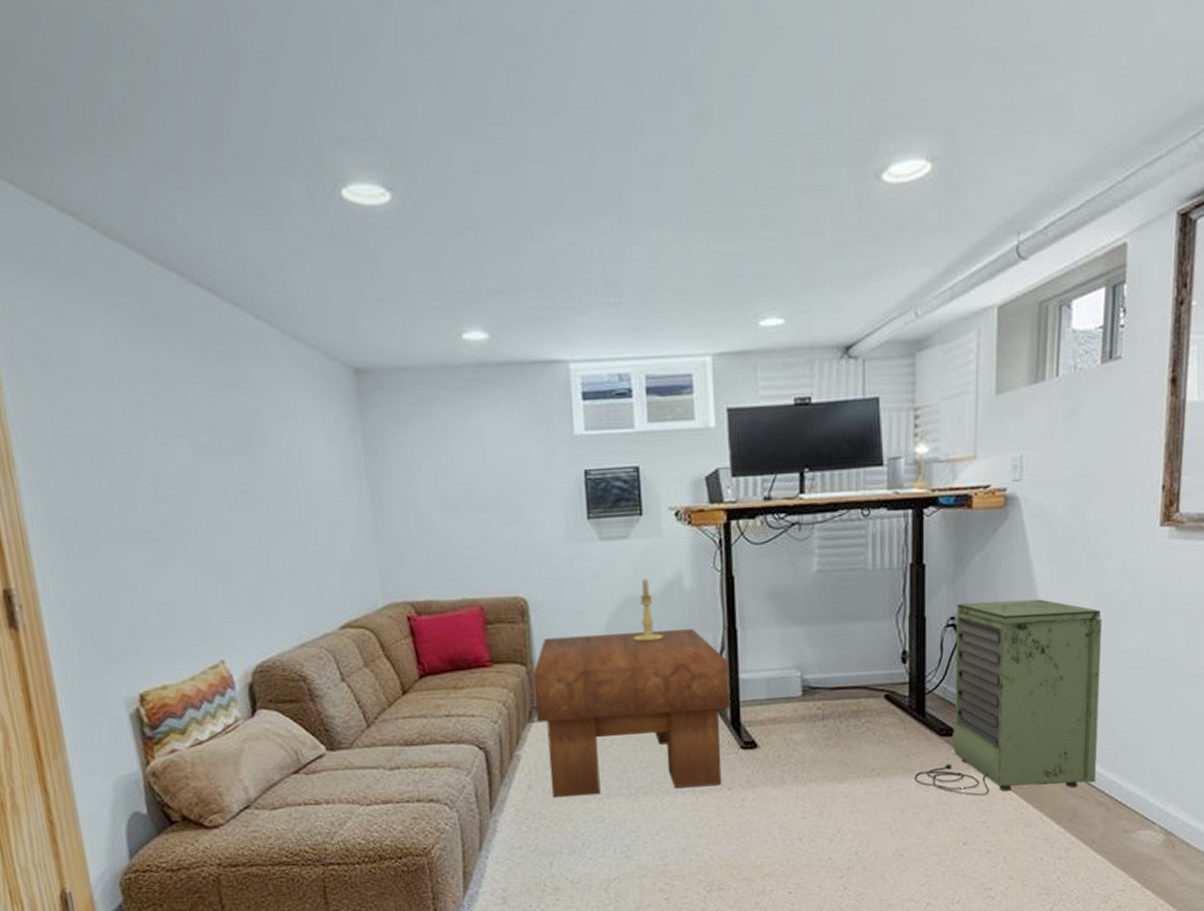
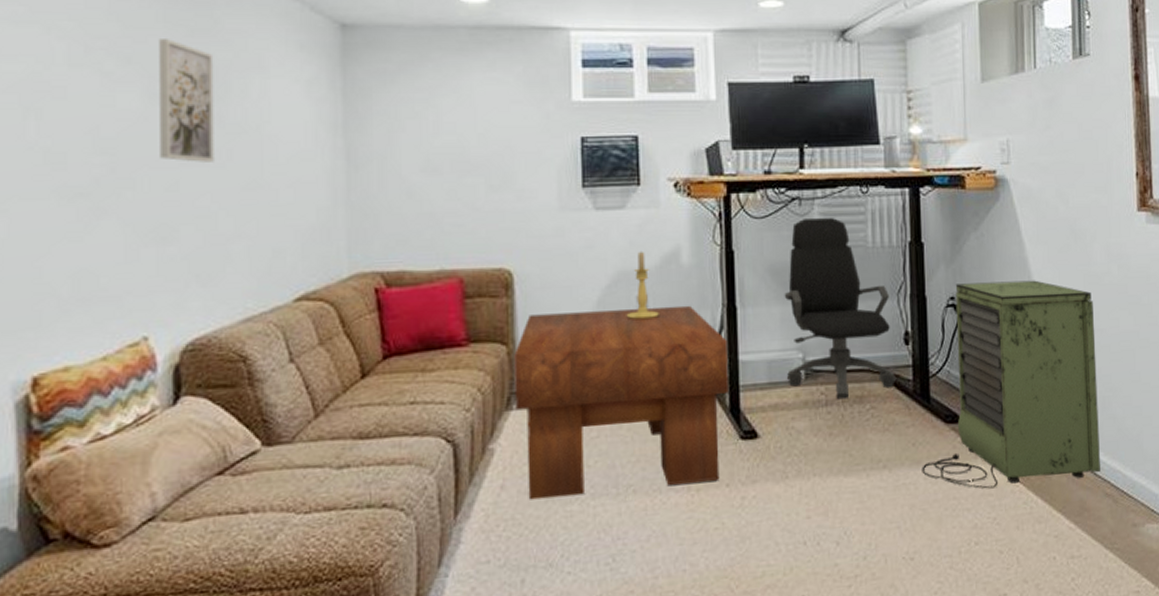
wall art: none [196,393,259,507] -> present [157,39,214,162]
office chair: none [783,542,893,714] -> present [784,218,897,399]

